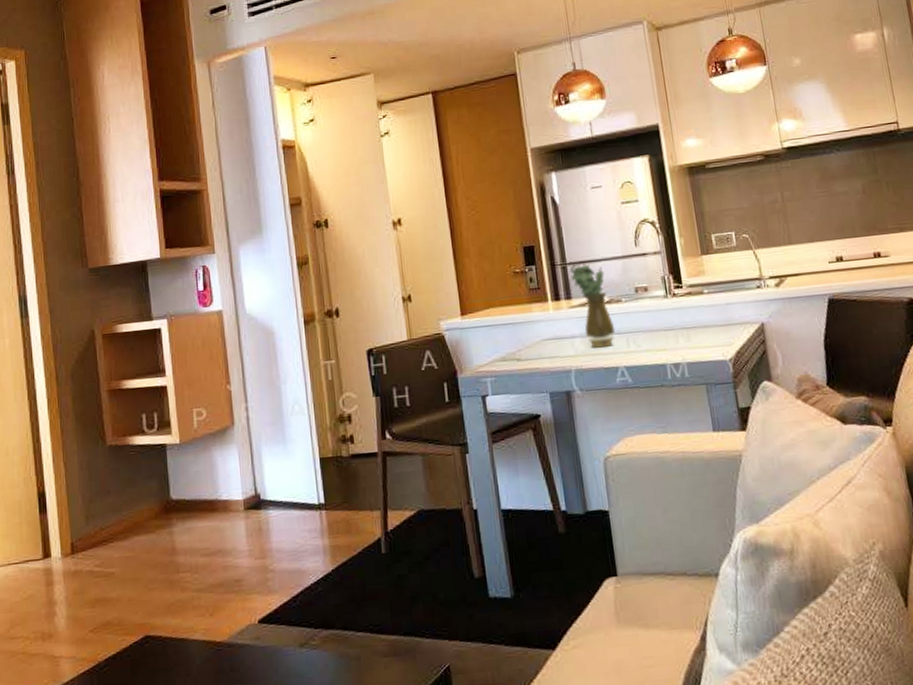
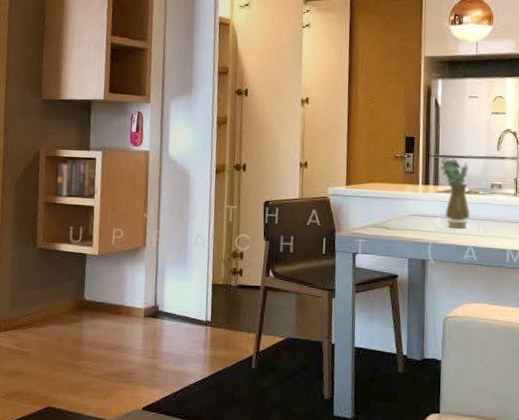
books: none [117,331,168,380] -> present [56,159,98,198]

